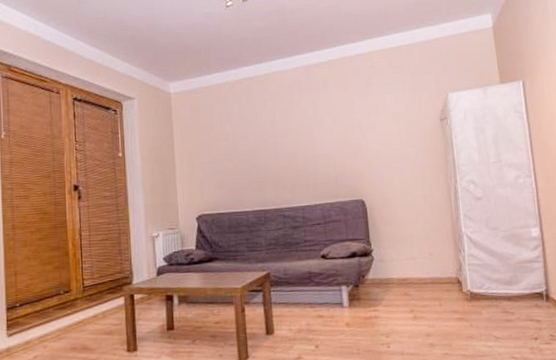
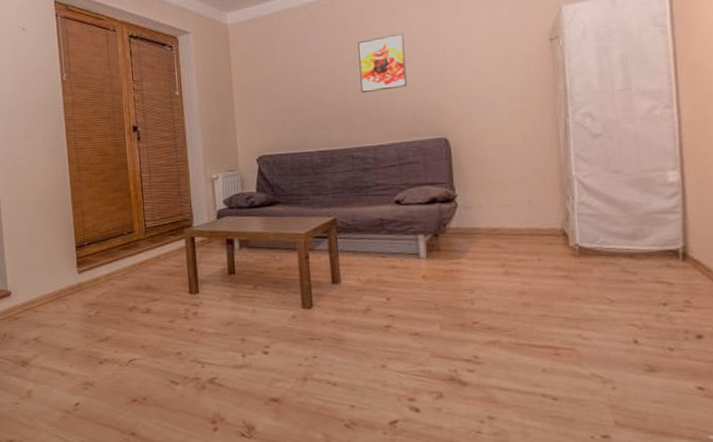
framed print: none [287,108,330,159] -> present [358,33,407,93]

